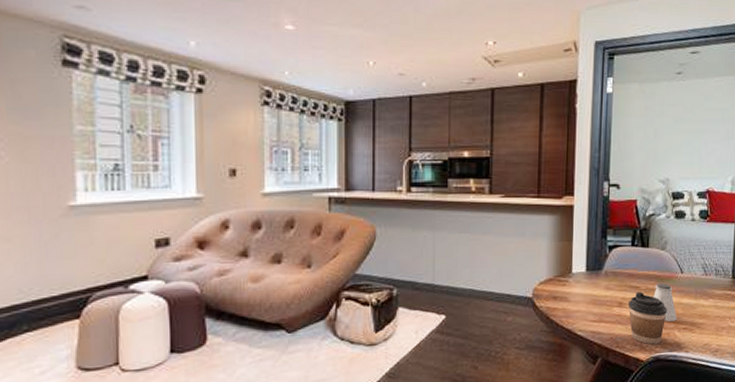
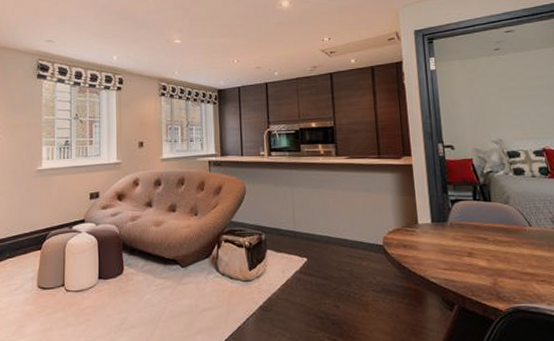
coffee cup: present [628,291,667,345] -> none [477,243,521,295]
saltshaker: present [653,282,677,322] -> none [503,235,533,273]

